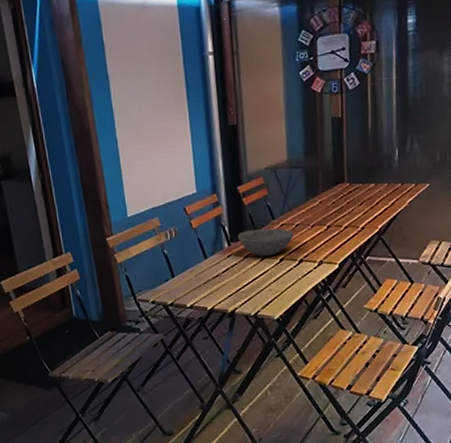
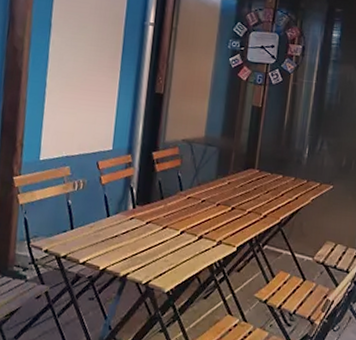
bowl: present [237,228,293,257] -> none [143,196,198,227]

